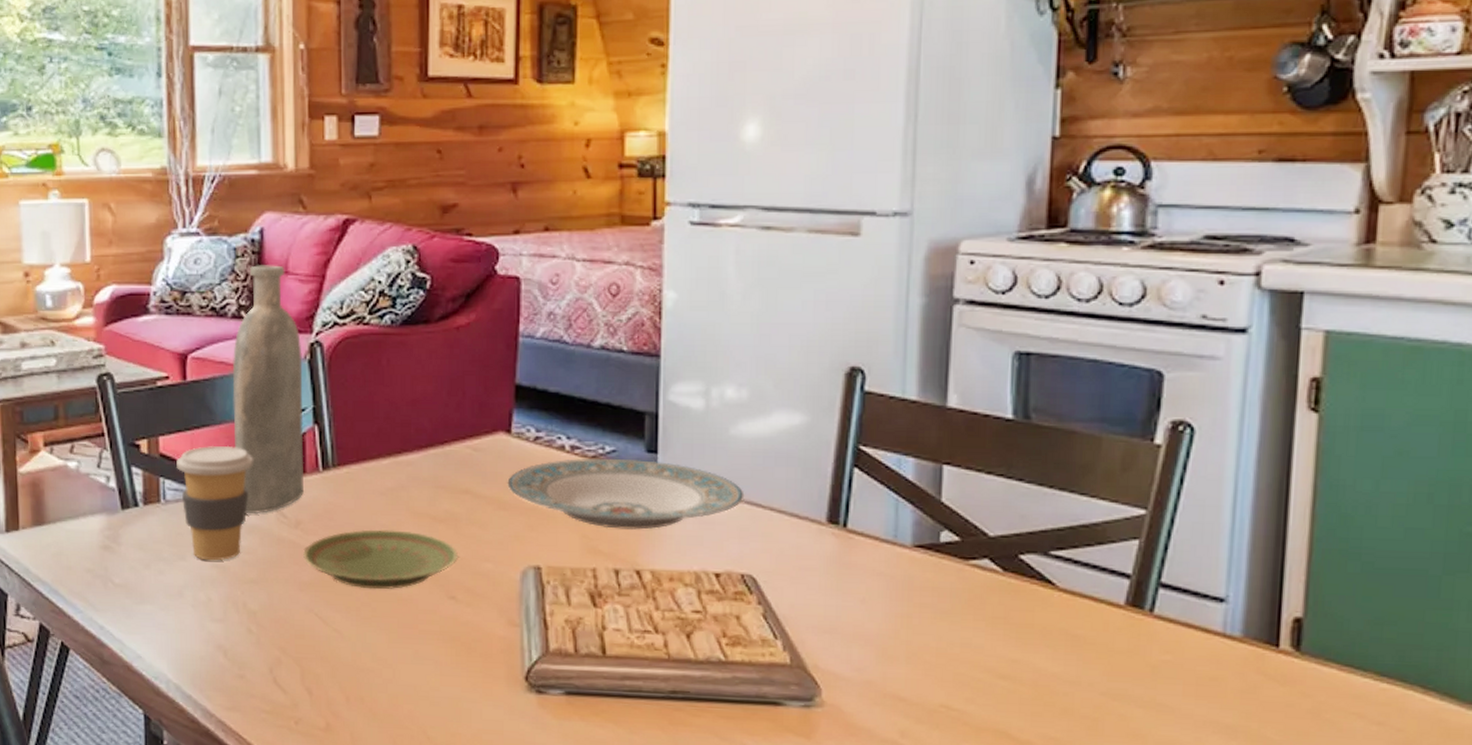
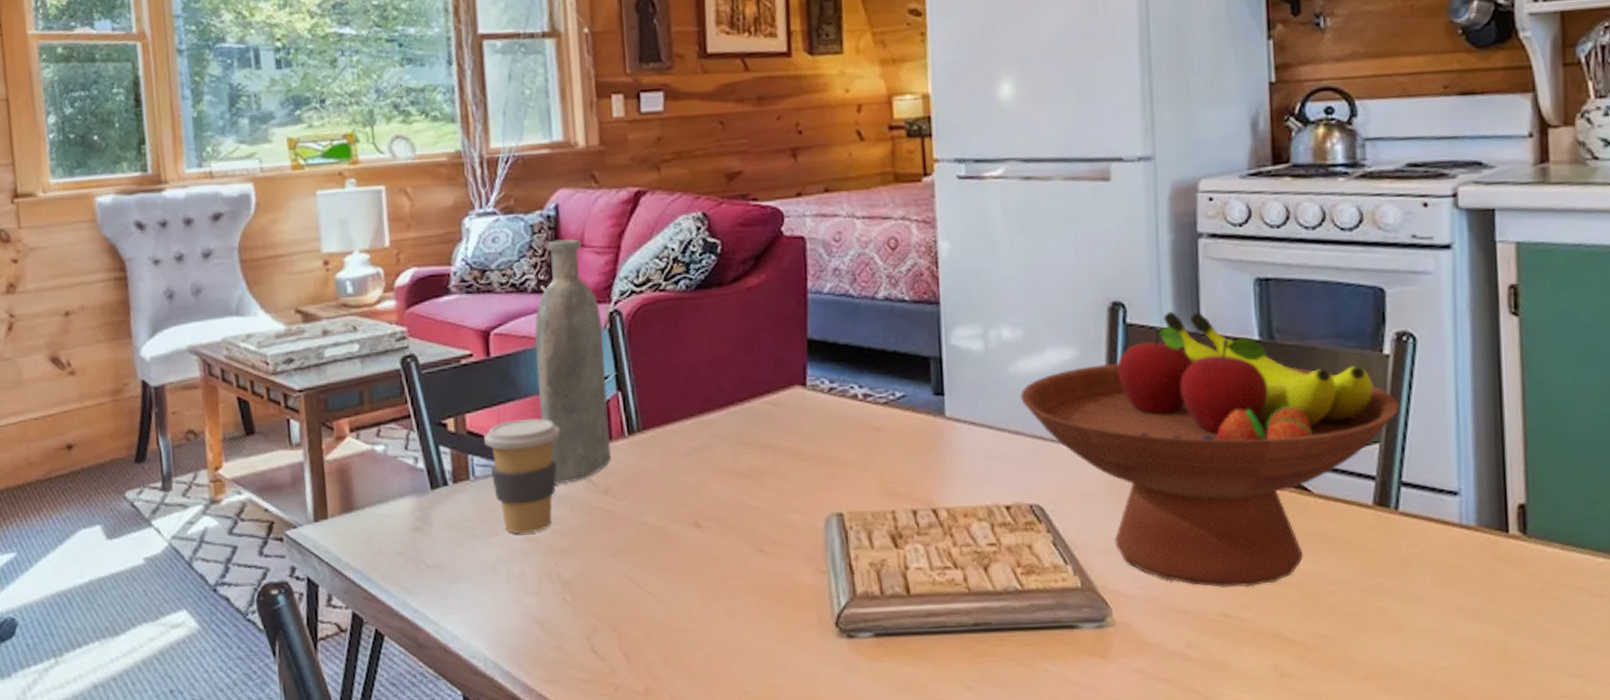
plate: present [303,529,459,590] -> none [614,488,765,549]
plate: present [507,457,745,530] -> none [806,402,1027,471]
fruit bowl: none [739,381,1167,680] -> present [1019,311,1399,588]

